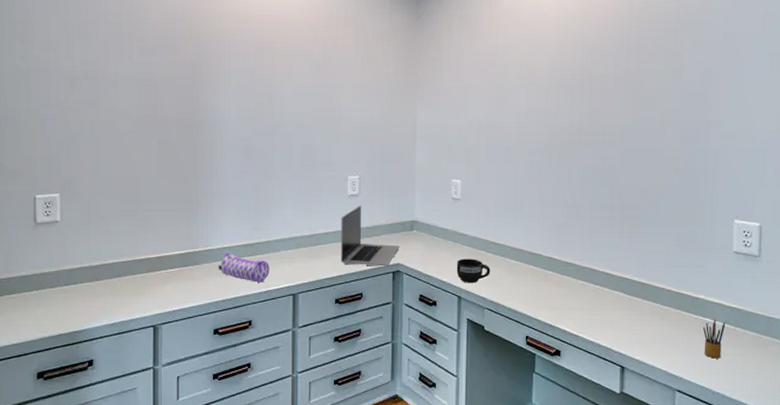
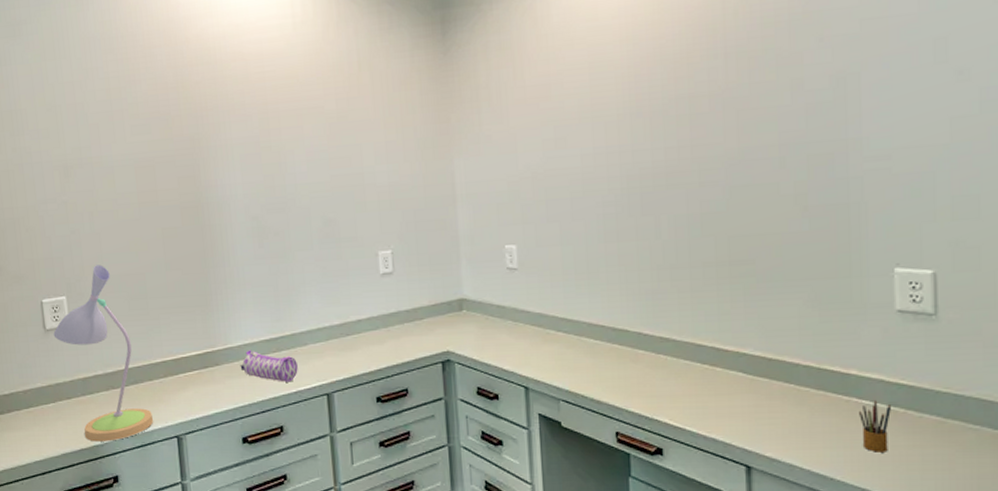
desk lamp: none [43,168,133,328] -> present [53,265,154,442]
laptop: present [340,206,400,267] -> none [374,285,449,356]
mug: present [456,258,491,283] -> none [519,340,564,371]

